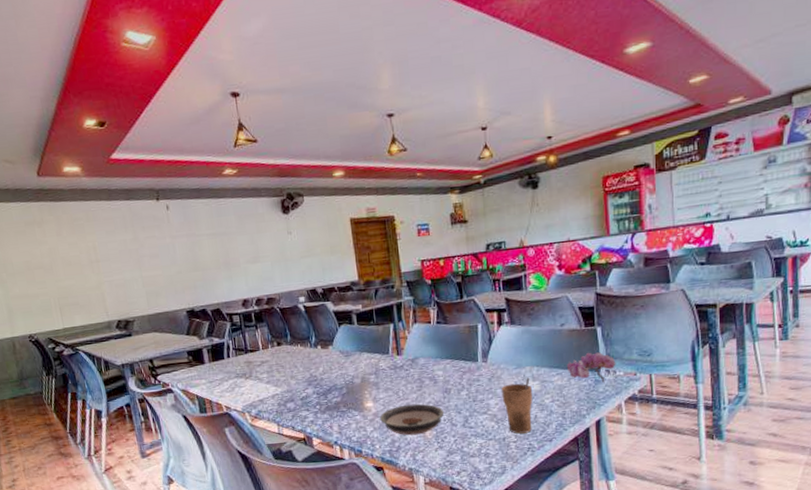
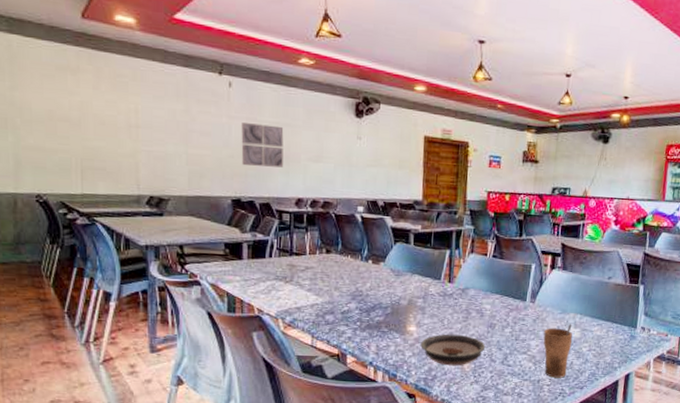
wall art: none [183,236,226,279] -> present [241,123,284,168]
flower: present [566,352,616,383] -> none [607,308,652,340]

